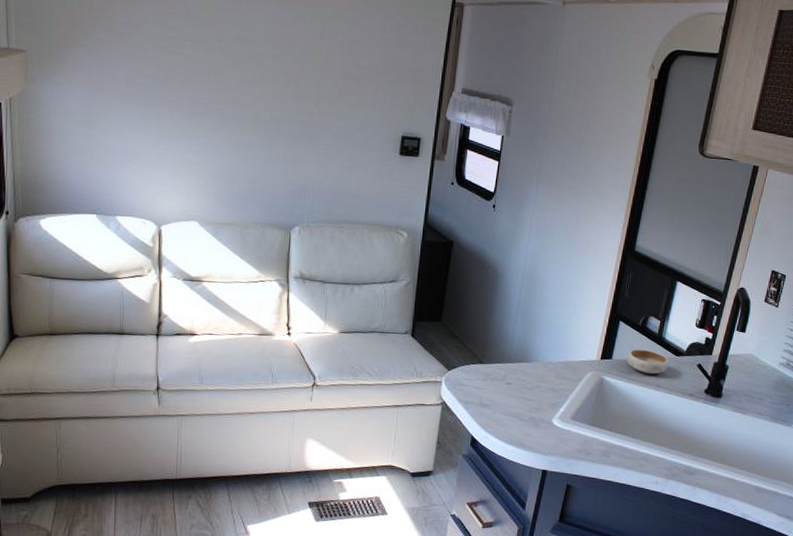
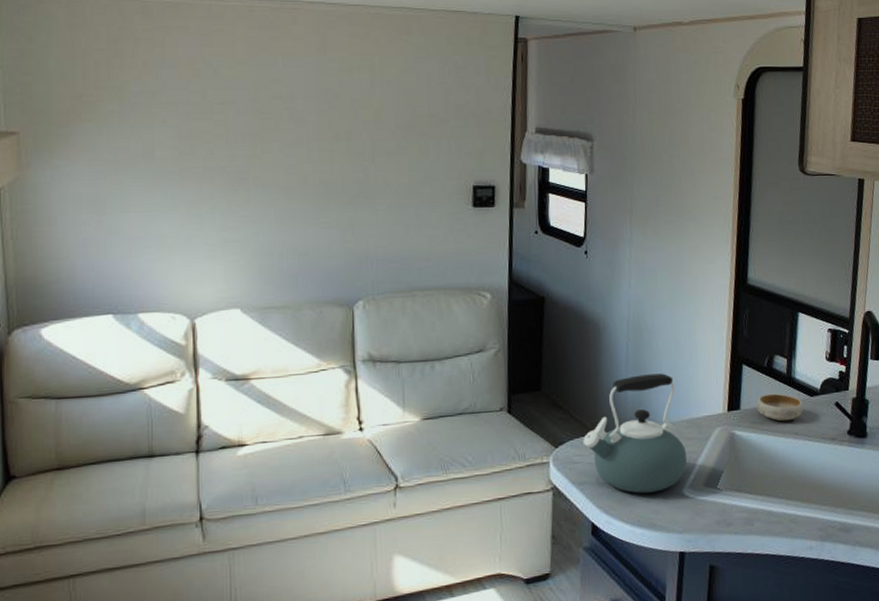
kettle: none [472,318,560,419] -> present [582,373,687,494]

